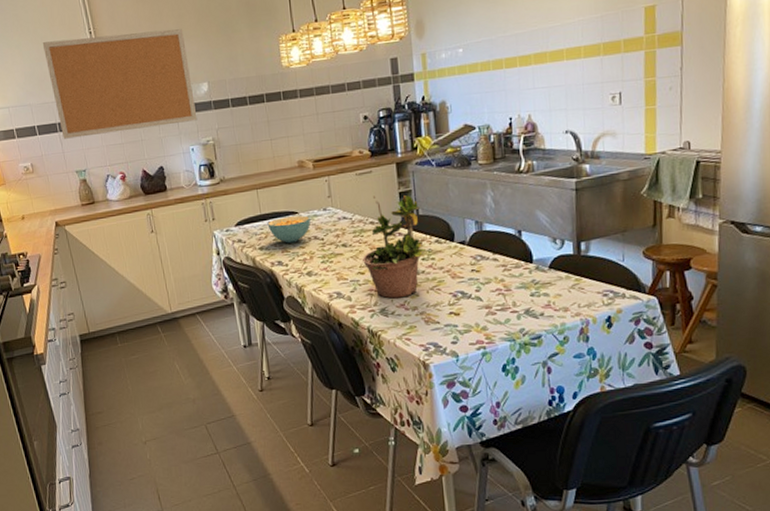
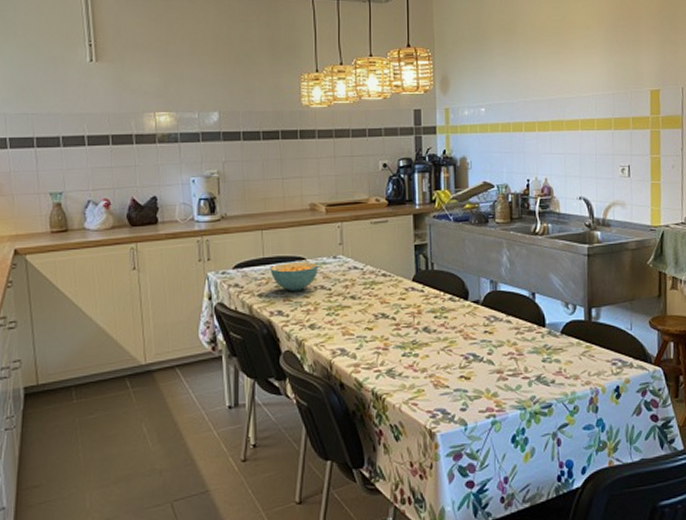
bulletin board: present [42,29,198,139] -> none [30,48,203,156]
potted plant: present [362,188,427,299] -> none [372,240,440,359]

